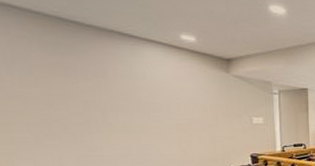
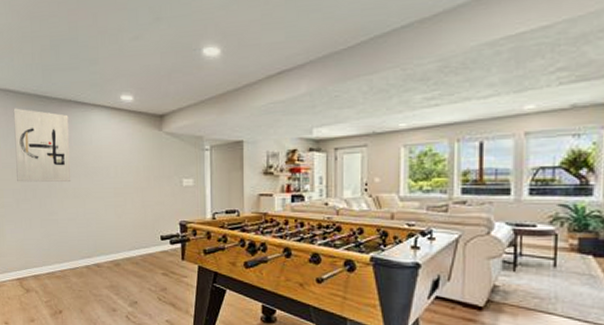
wall art: none [20,28,119,116] -> present [13,108,71,182]

